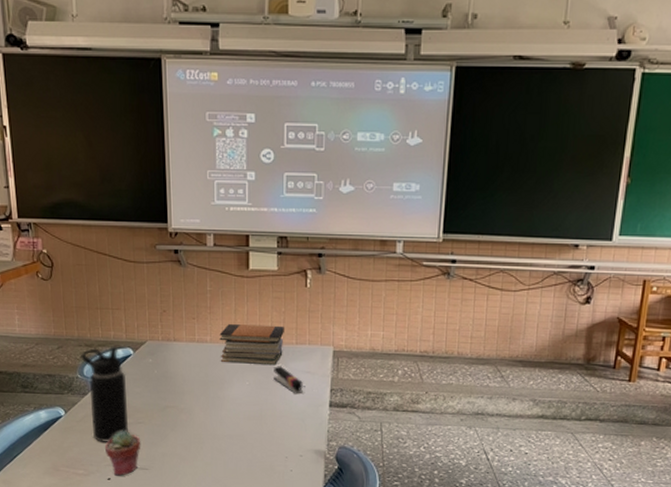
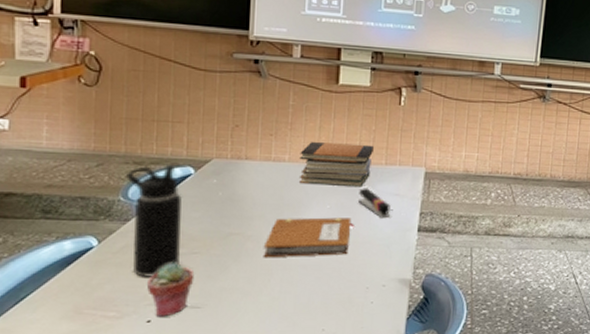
notebook: none [194,393,271,429] -> present [263,217,354,258]

